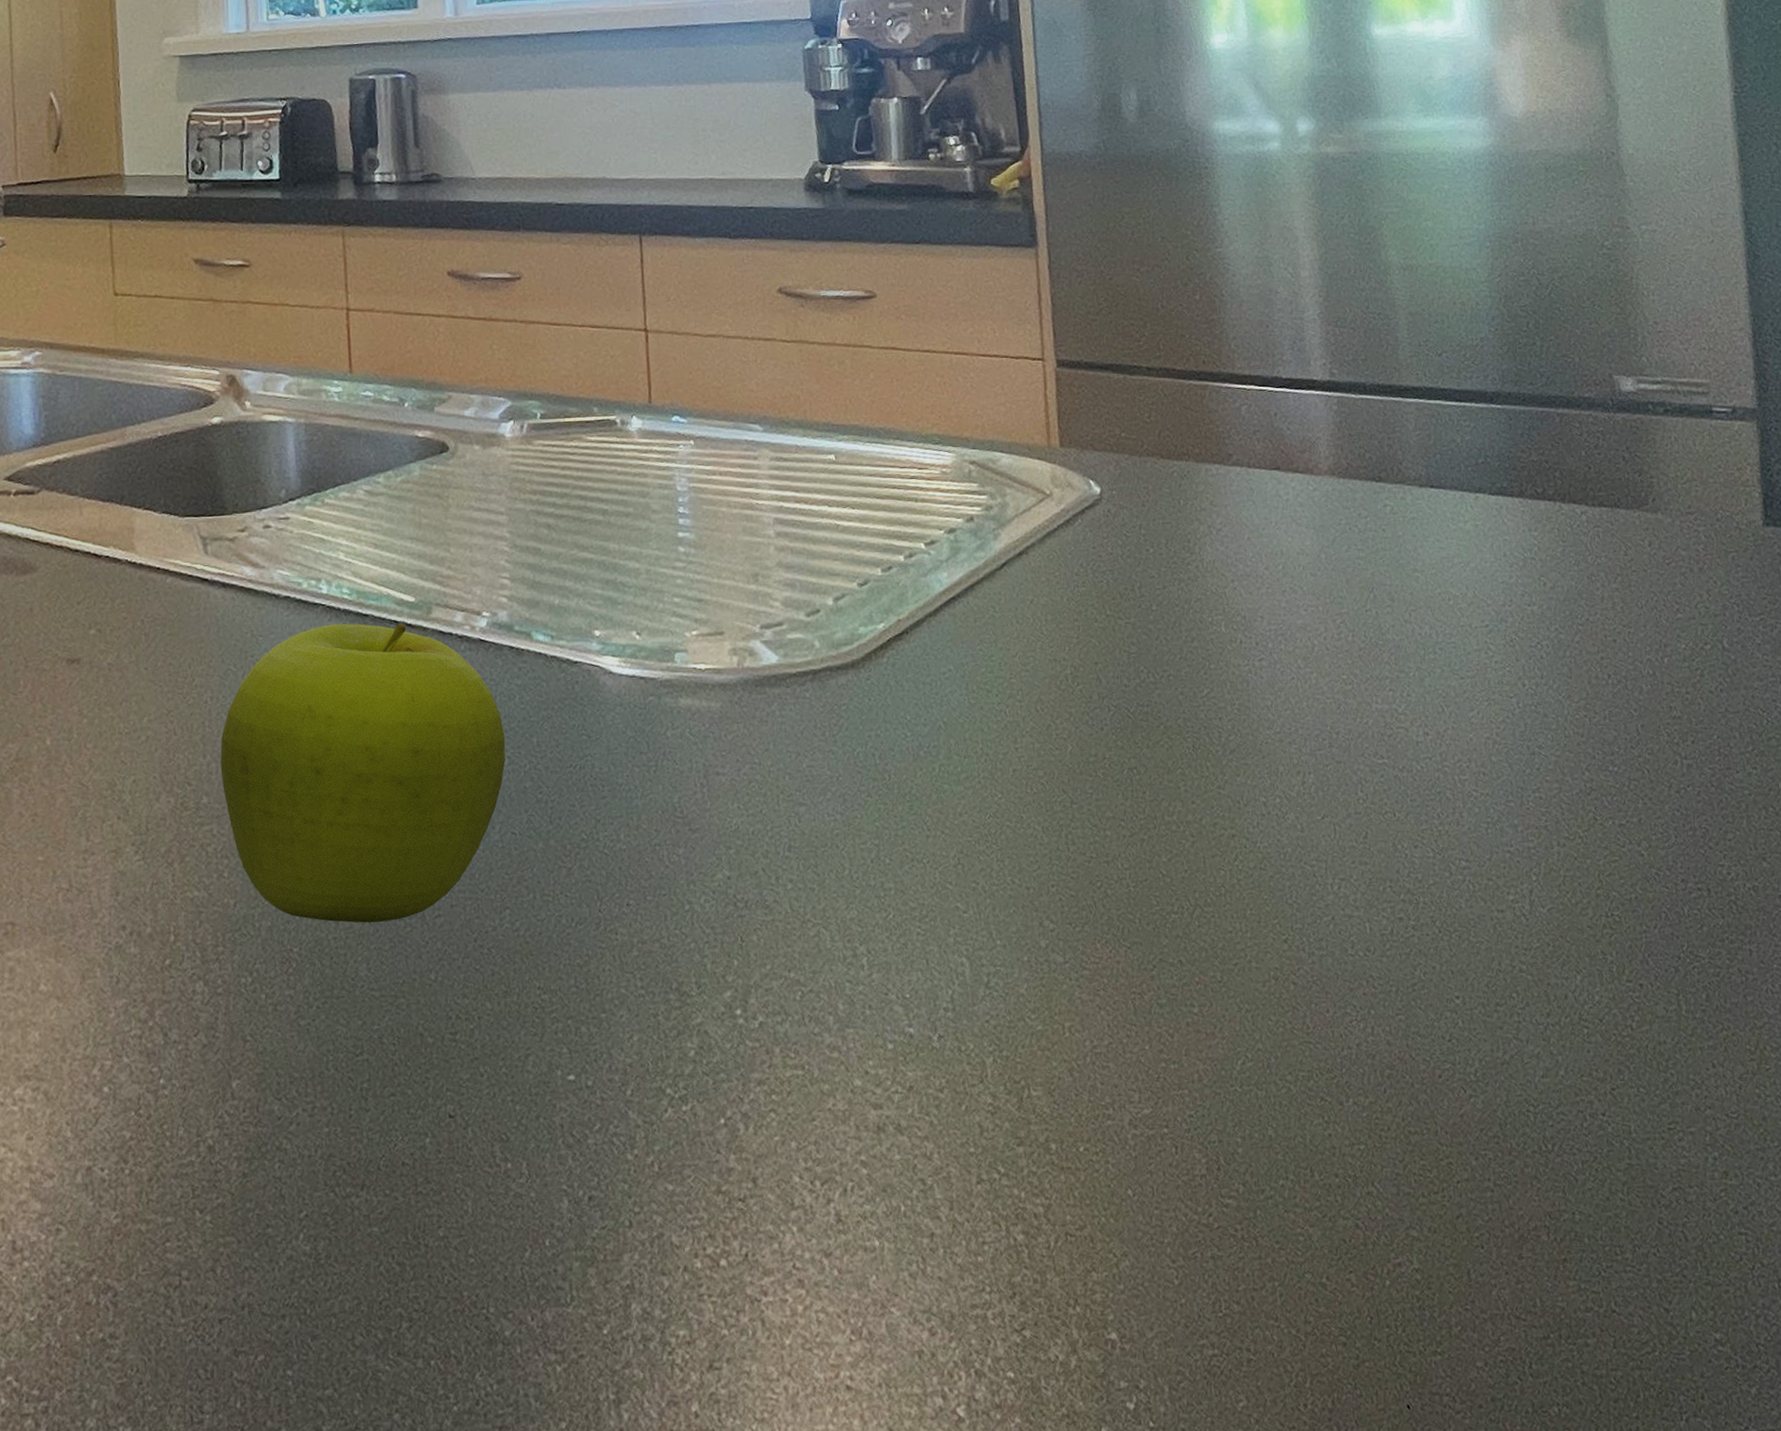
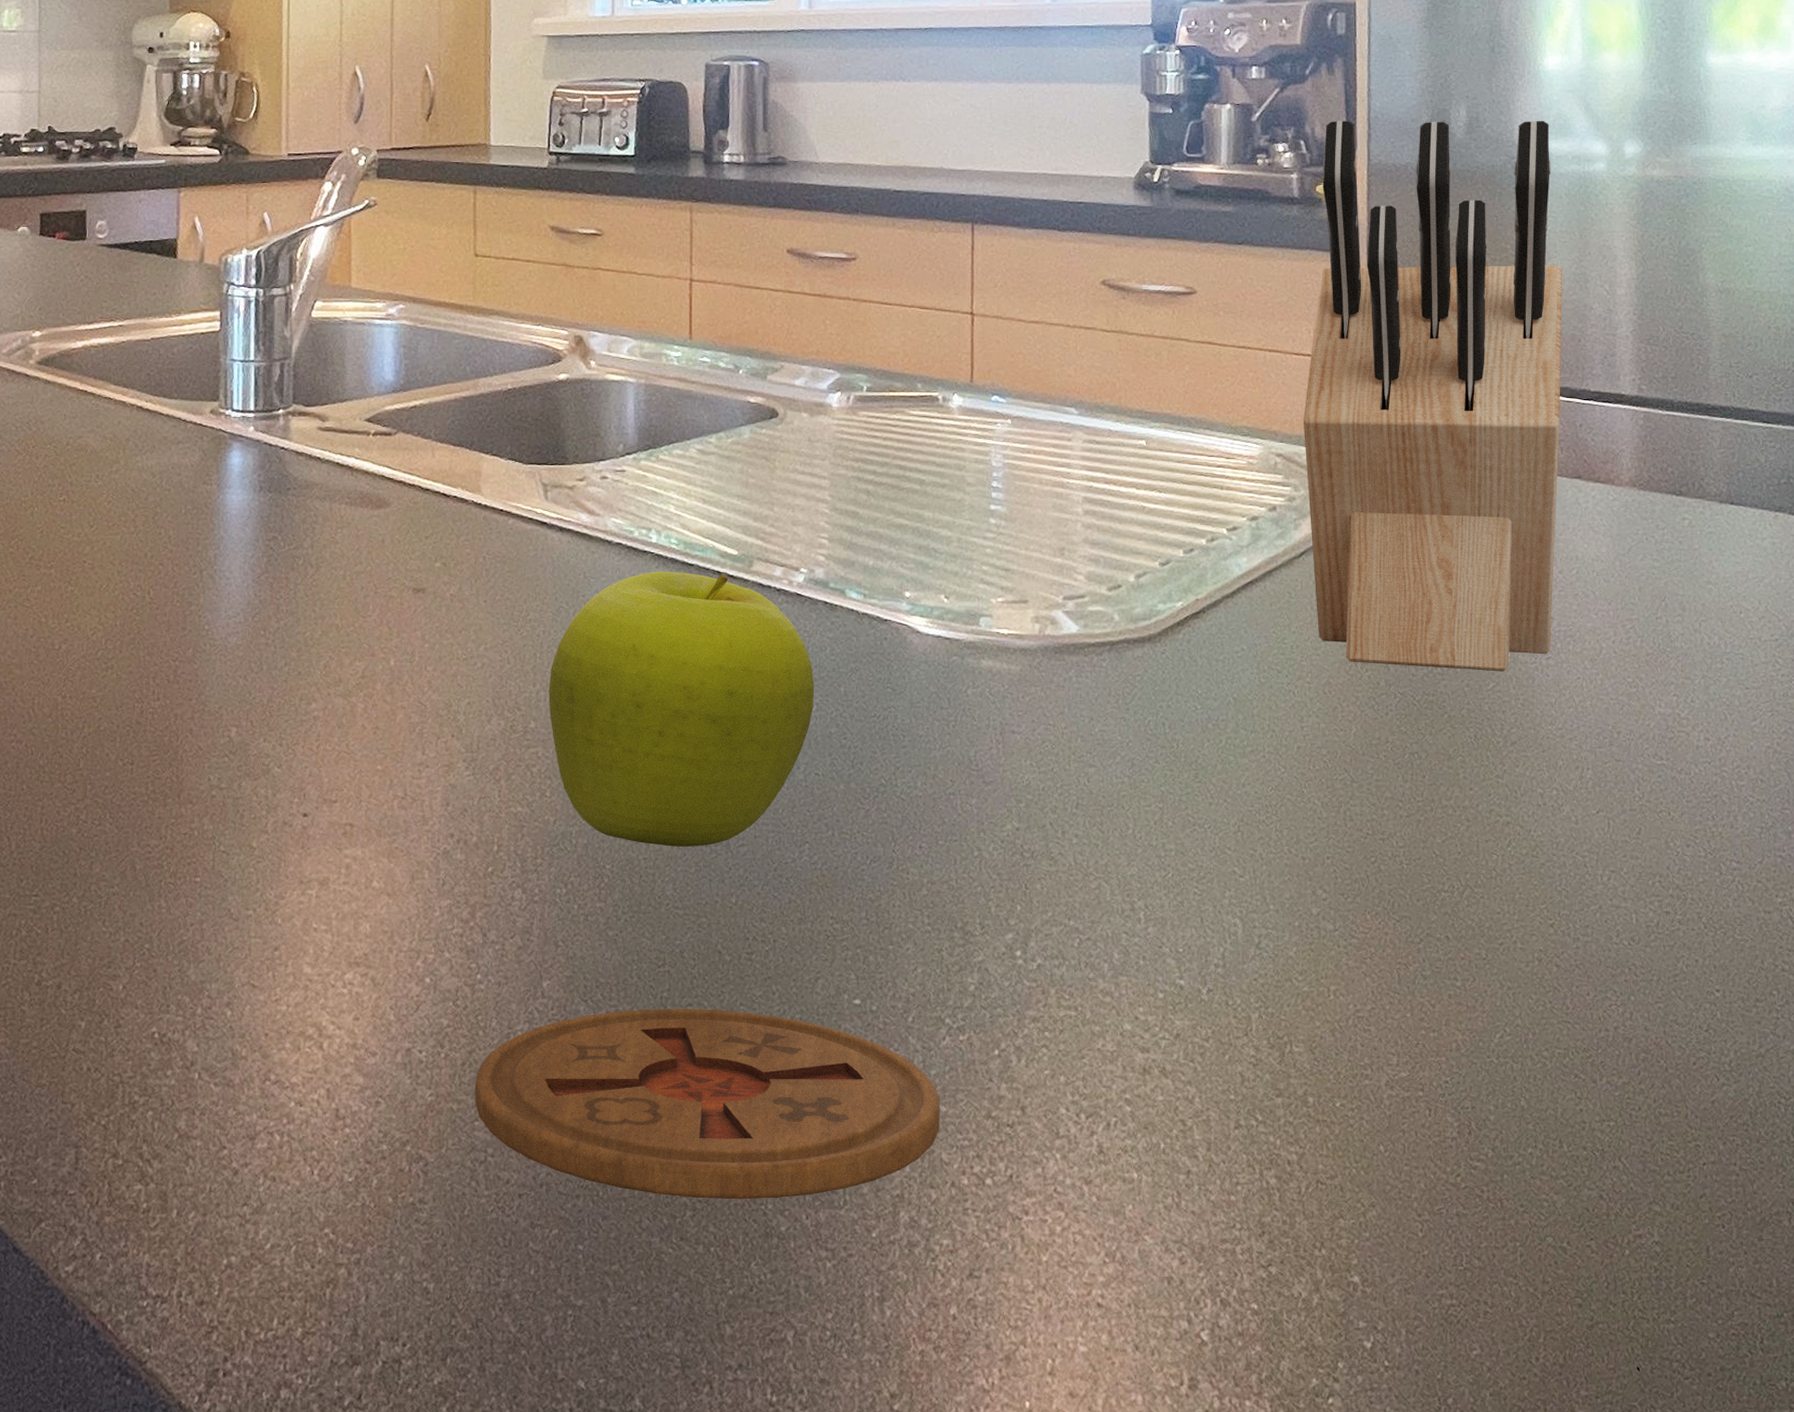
coaster: none [163,1097,668,1308] -> present [474,1009,940,1200]
knife block: none [994,100,1263,677] -> present [1303,120,1563,672]

